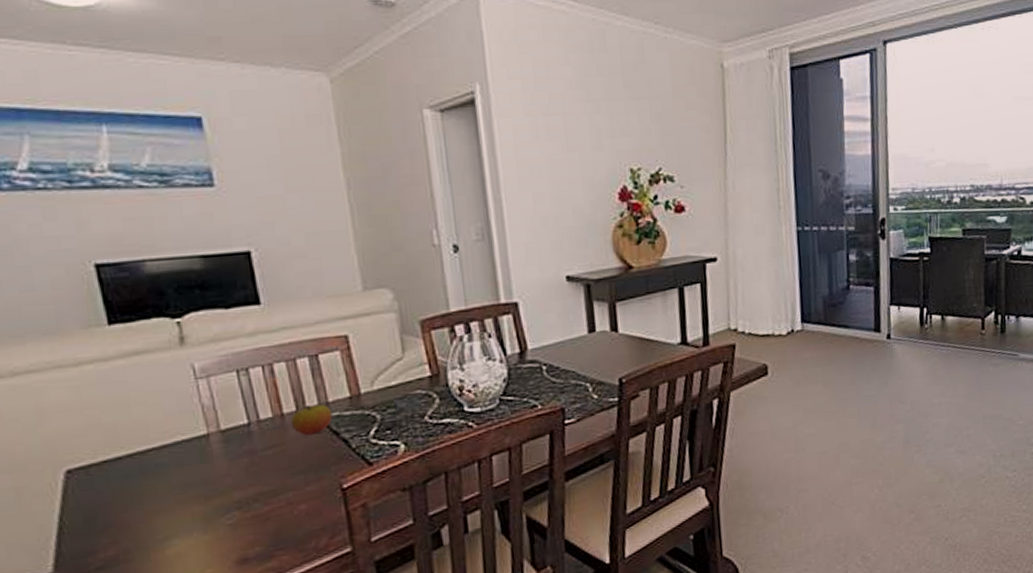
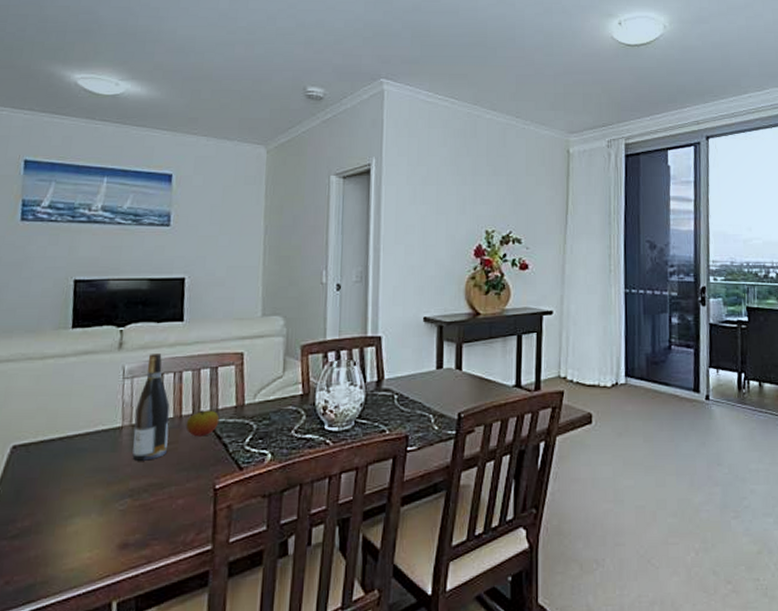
wine bottle: none [221,344,273,470] -> present [132,352,170,461]

